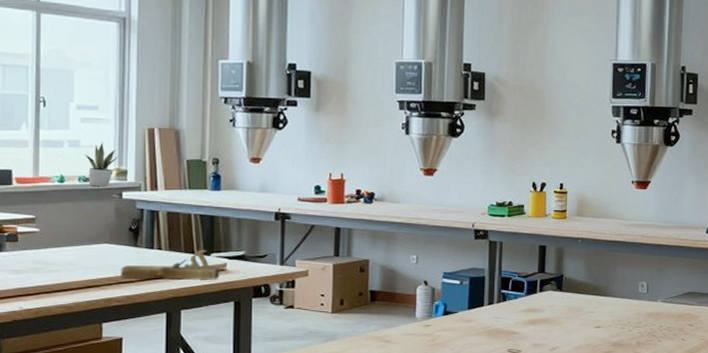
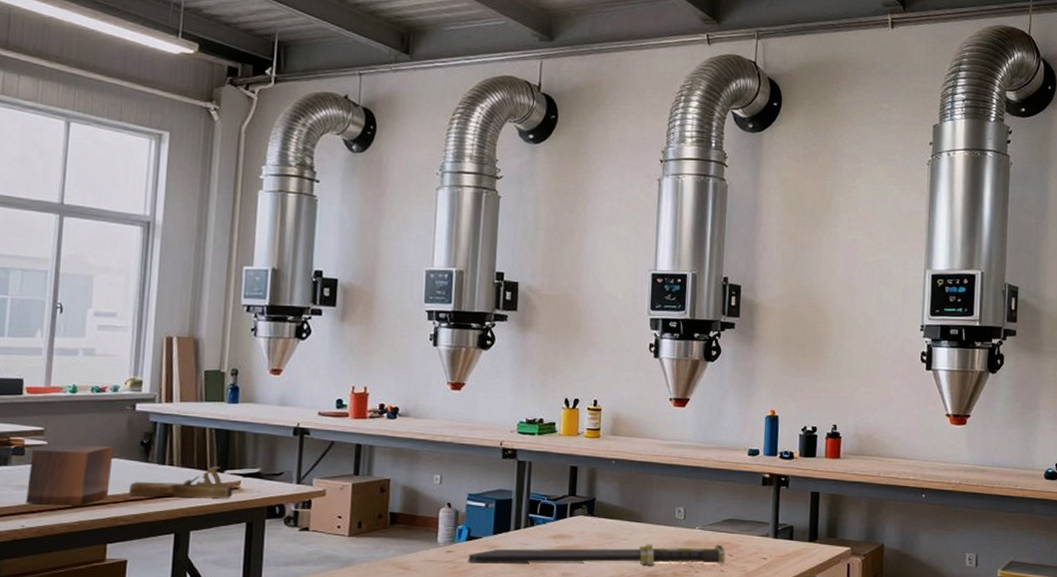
wooden block: none [23,231,103,288] -> present [26,444,114,506]
potted plant: present [84,142,121,187] -> none [99,351,137,398]
saw: none [445,316,686,335] -> present [468,544,726,565]

